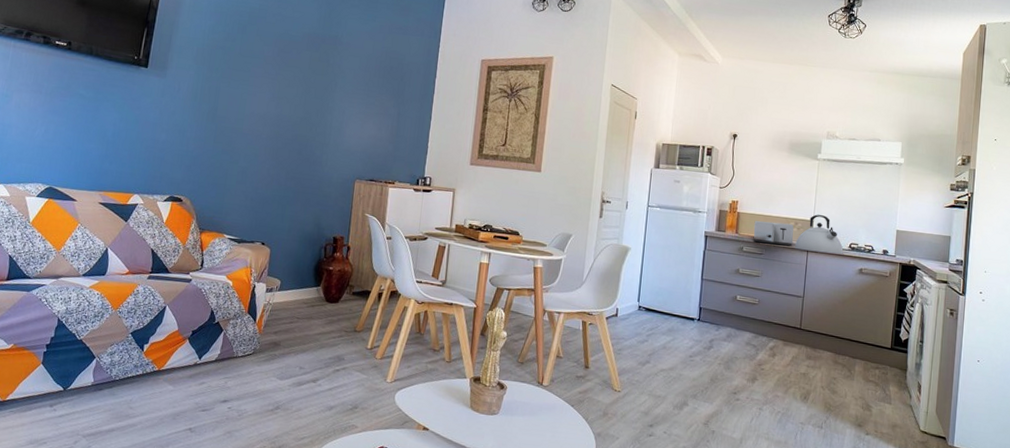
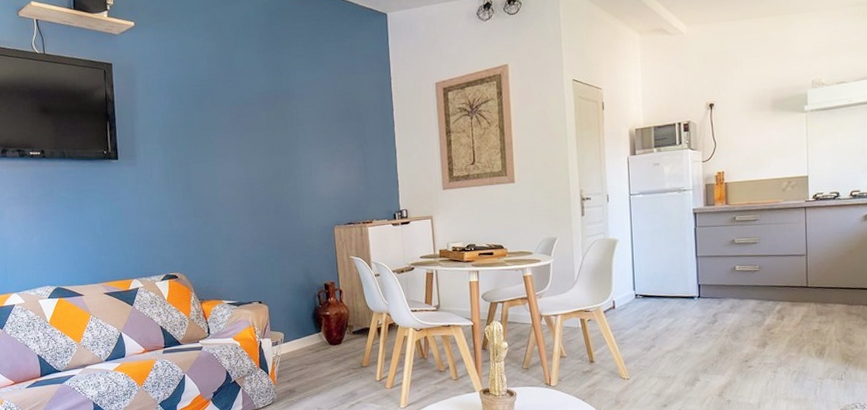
toaster: present [753,221,794,247] -> none [744,184,789,210]
kettle: present [794,214,844,255] -> none [790,168,844,209]

